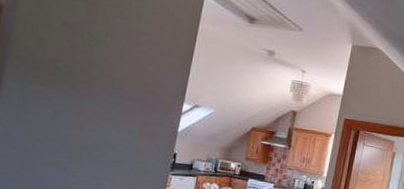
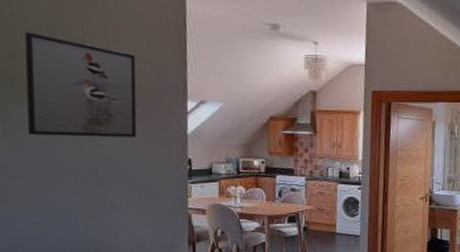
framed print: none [38,25,148,128] -> present [24,32,137,138]

